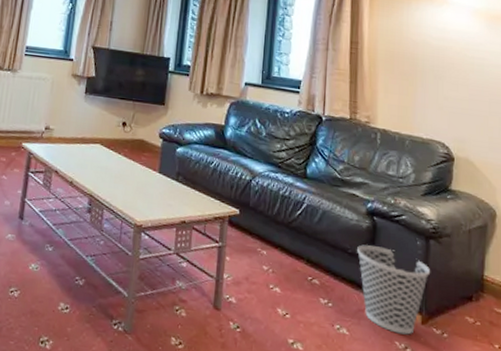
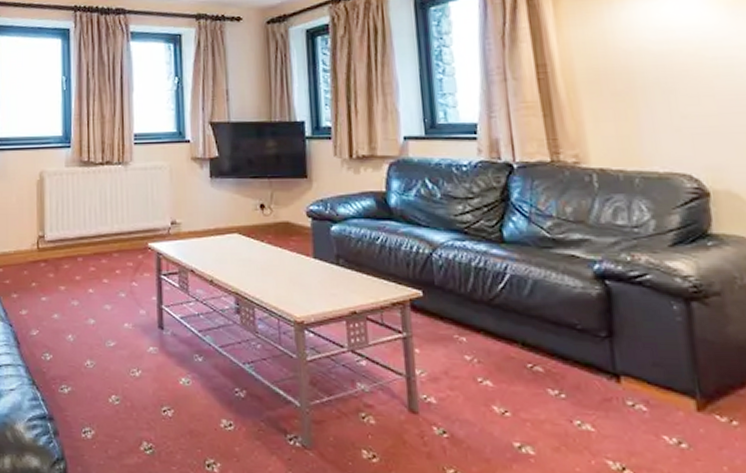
wastebasket: present [357,245,431,335] -> none [589,317,700,426]

